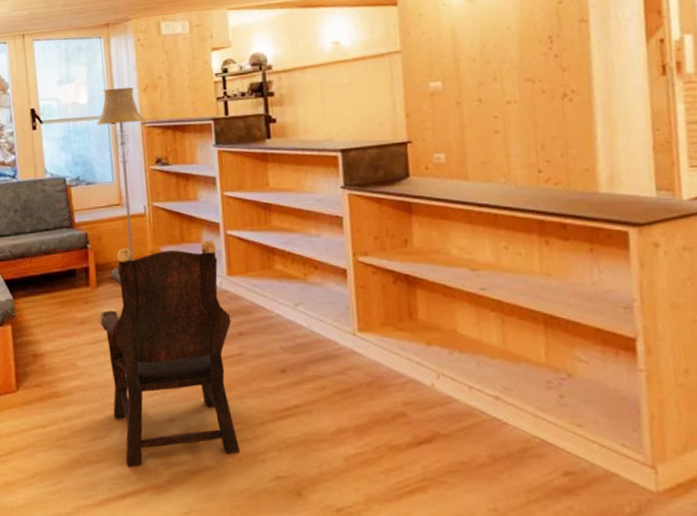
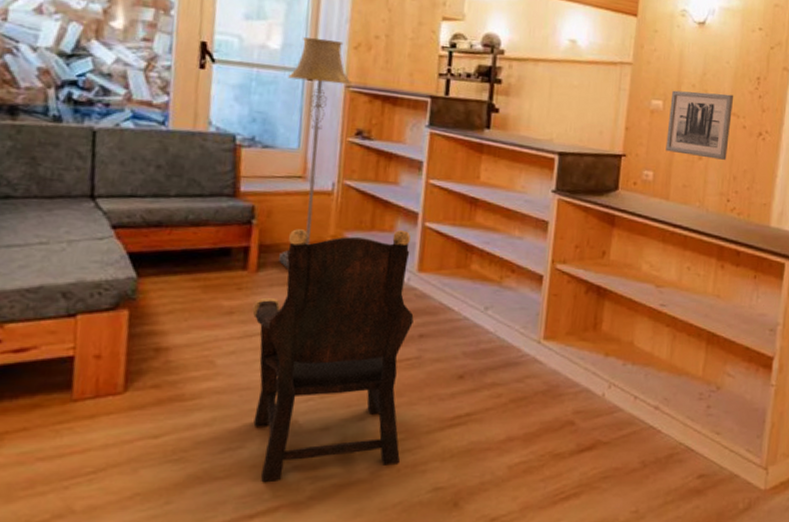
wall art: none [450,60,528,131] -> present [665,90,734,160]

